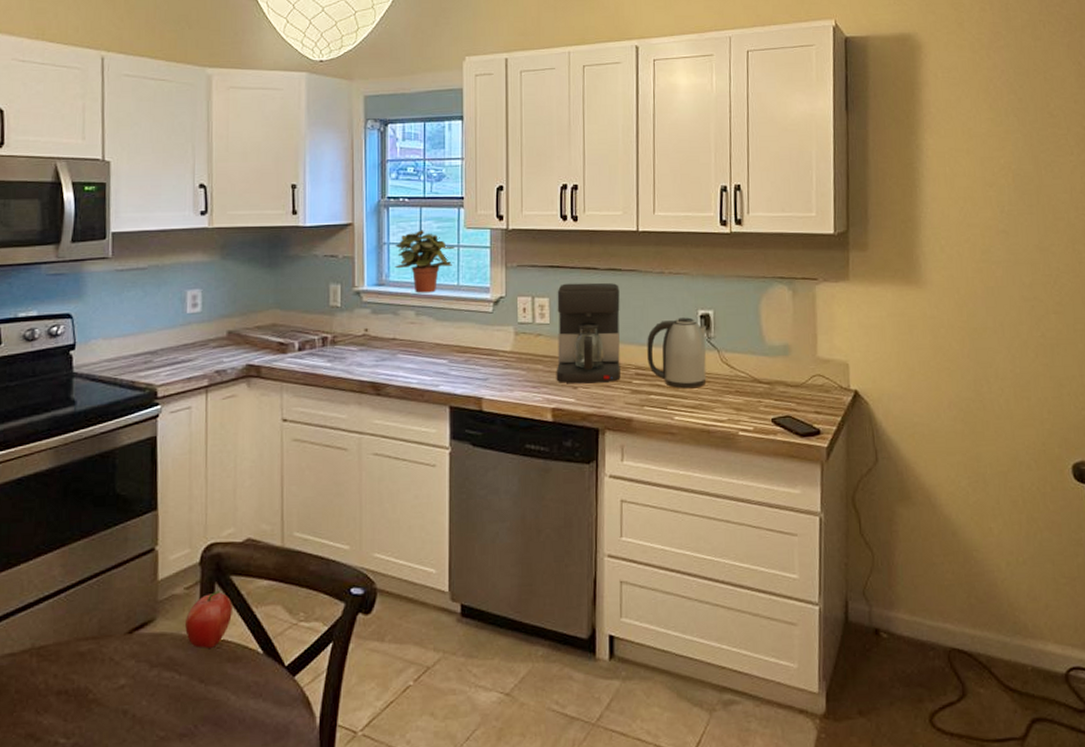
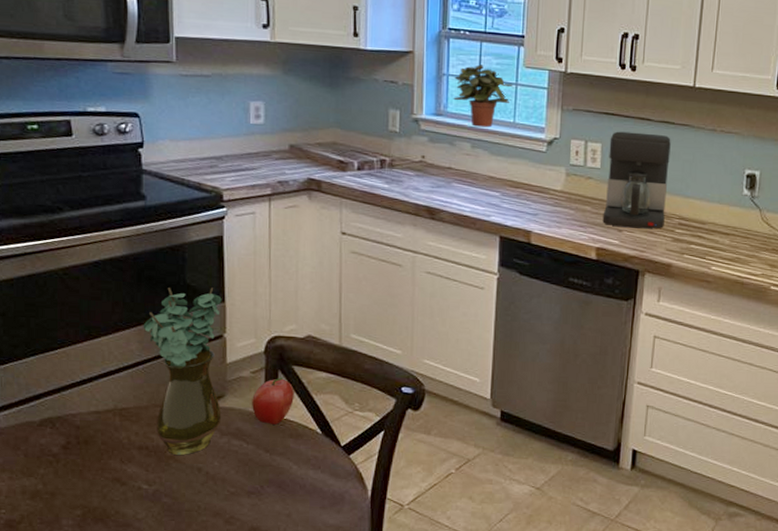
vase: none [67,495,154,697] -> present [143,287,222,455]
kettle: present [647,317,707,389] -> none [691,175,752,243]

